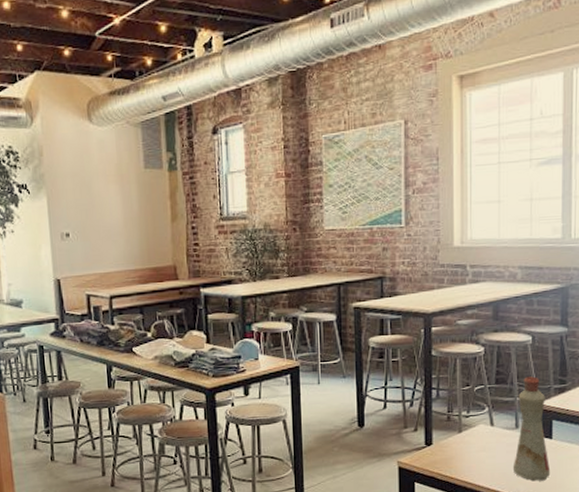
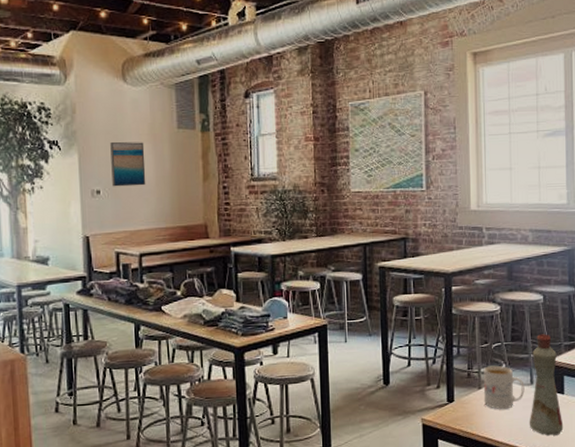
wall art: none [78,183,115,230] -> present [110,141,146,187]
mug: none [464,408,509,454] -> present [483,365,525,410]

